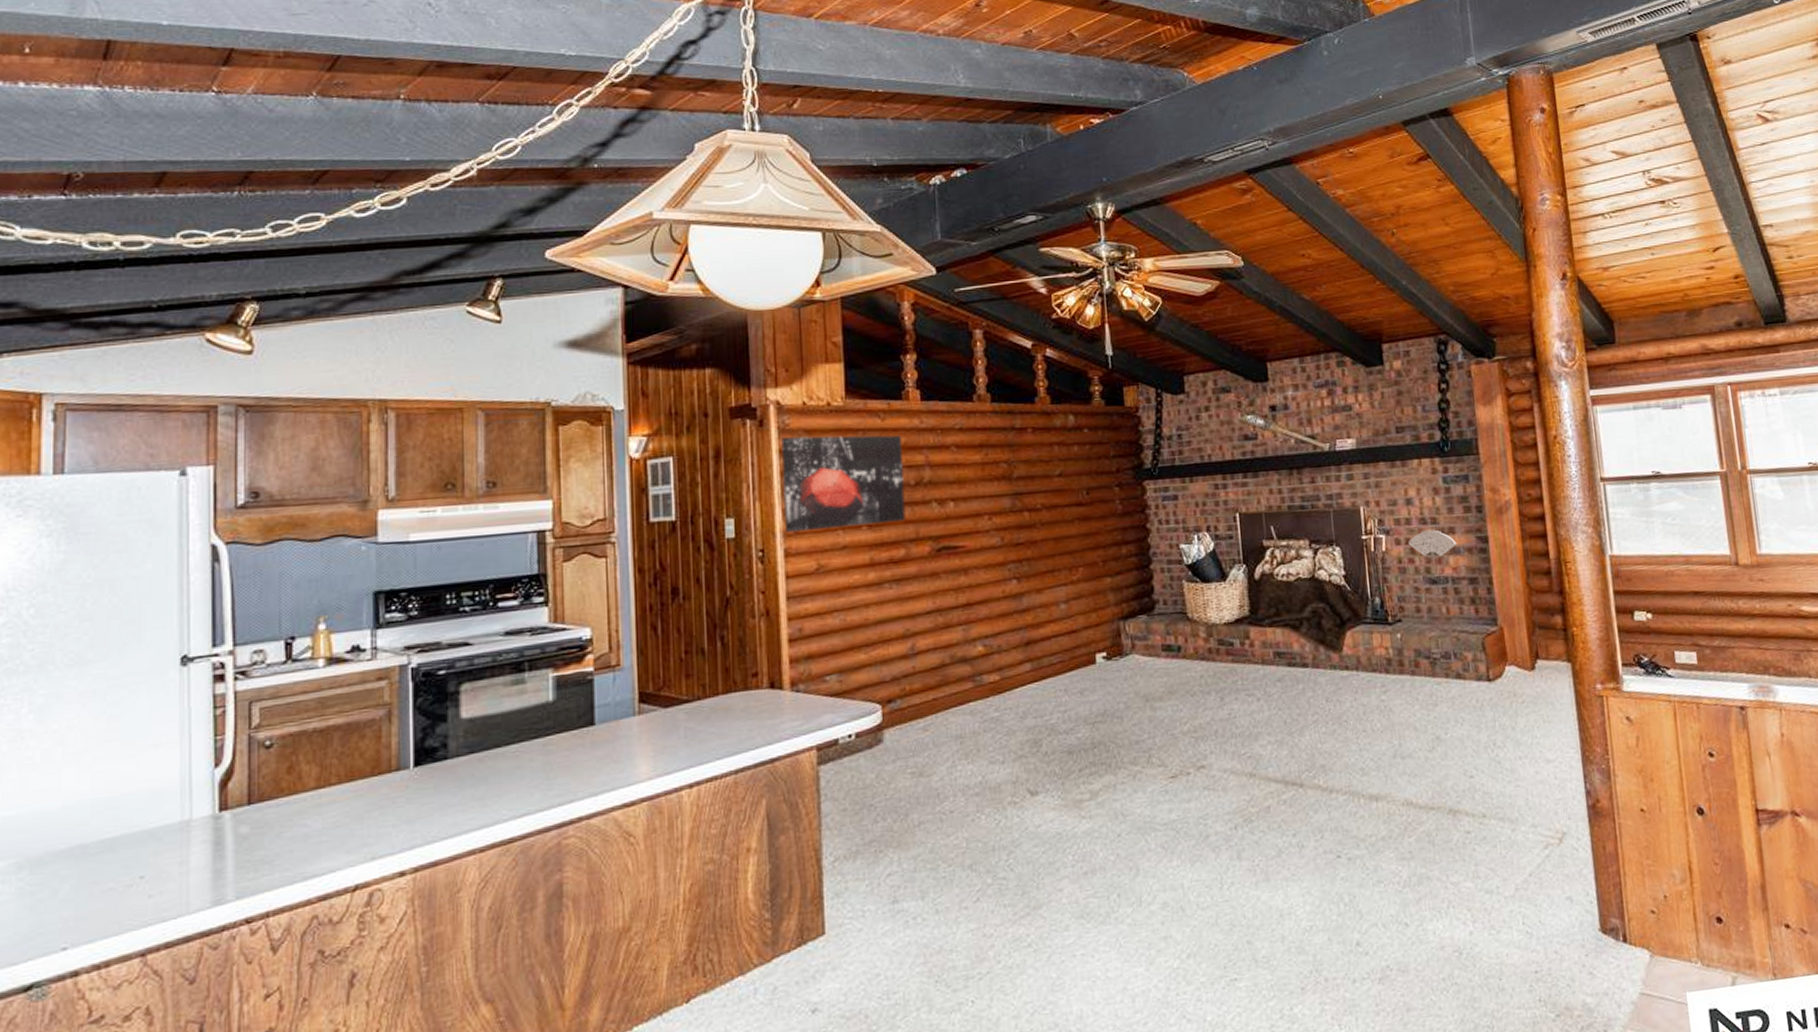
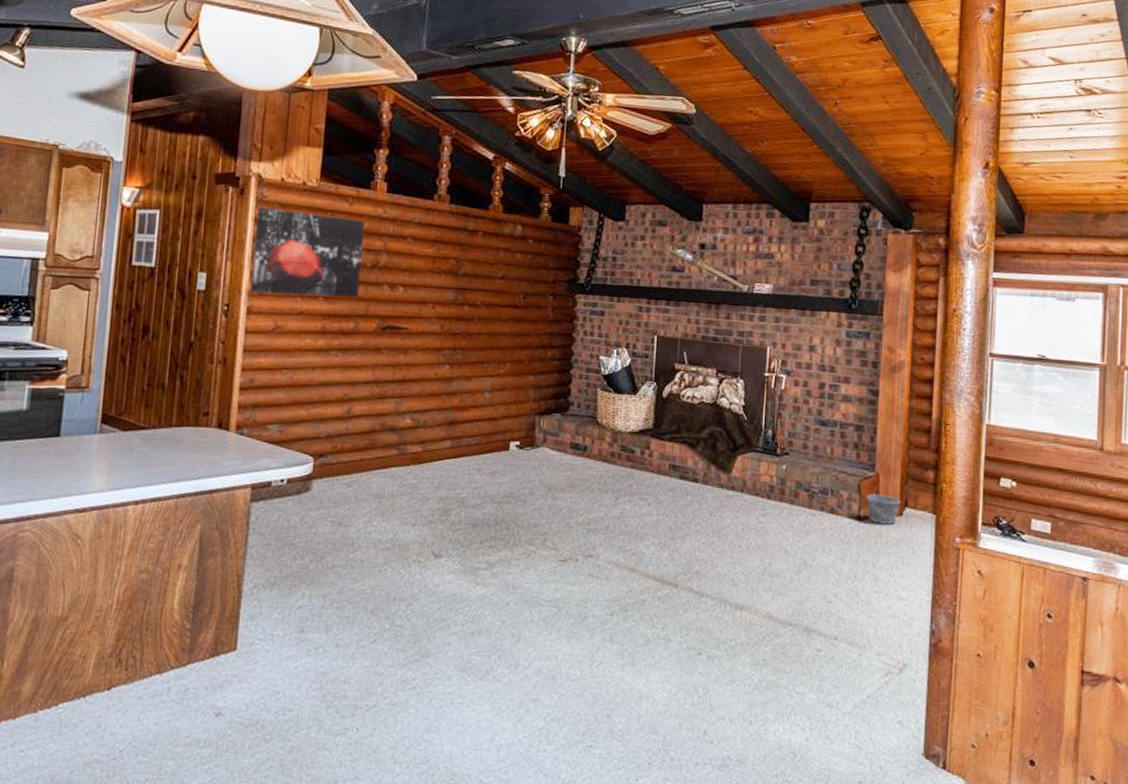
wall ornament: present [1408,529,1457,557] -> none [805,376,850,403]
bucket: none [1492,635,1531,682] -> present [866,481,900,525]

